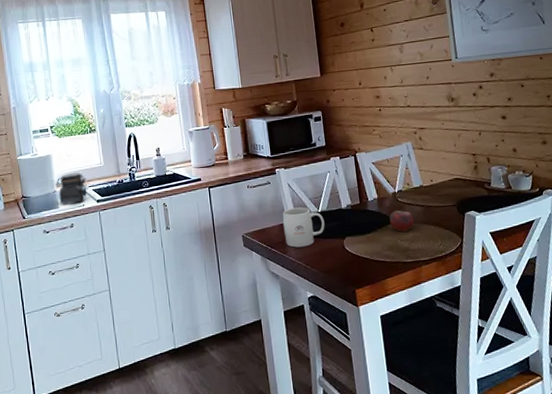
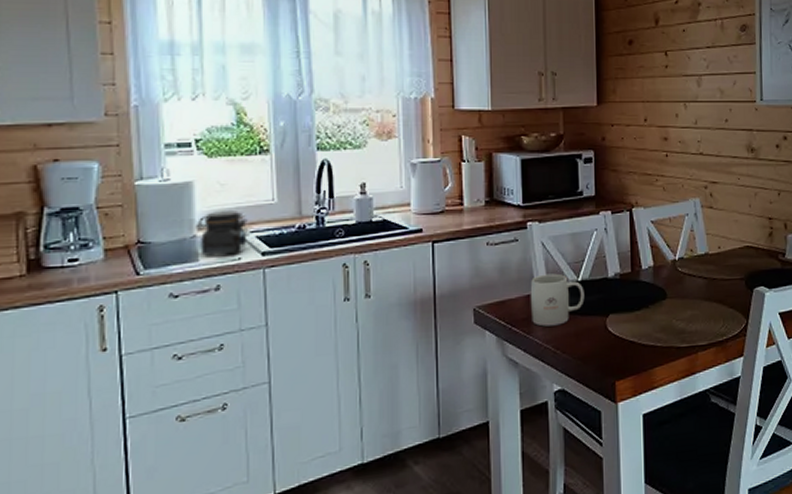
fruit: present [389,208,415,233] -> none [665,280,695,310]

